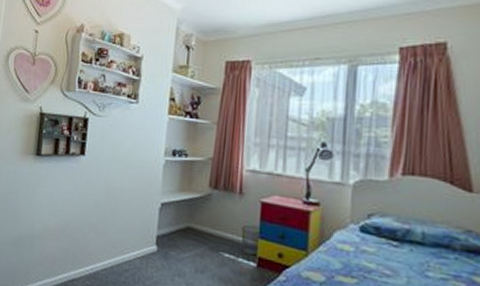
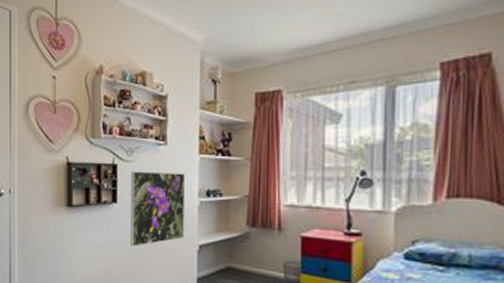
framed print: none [94,126,153,201] -> present [129,171,185,247]

